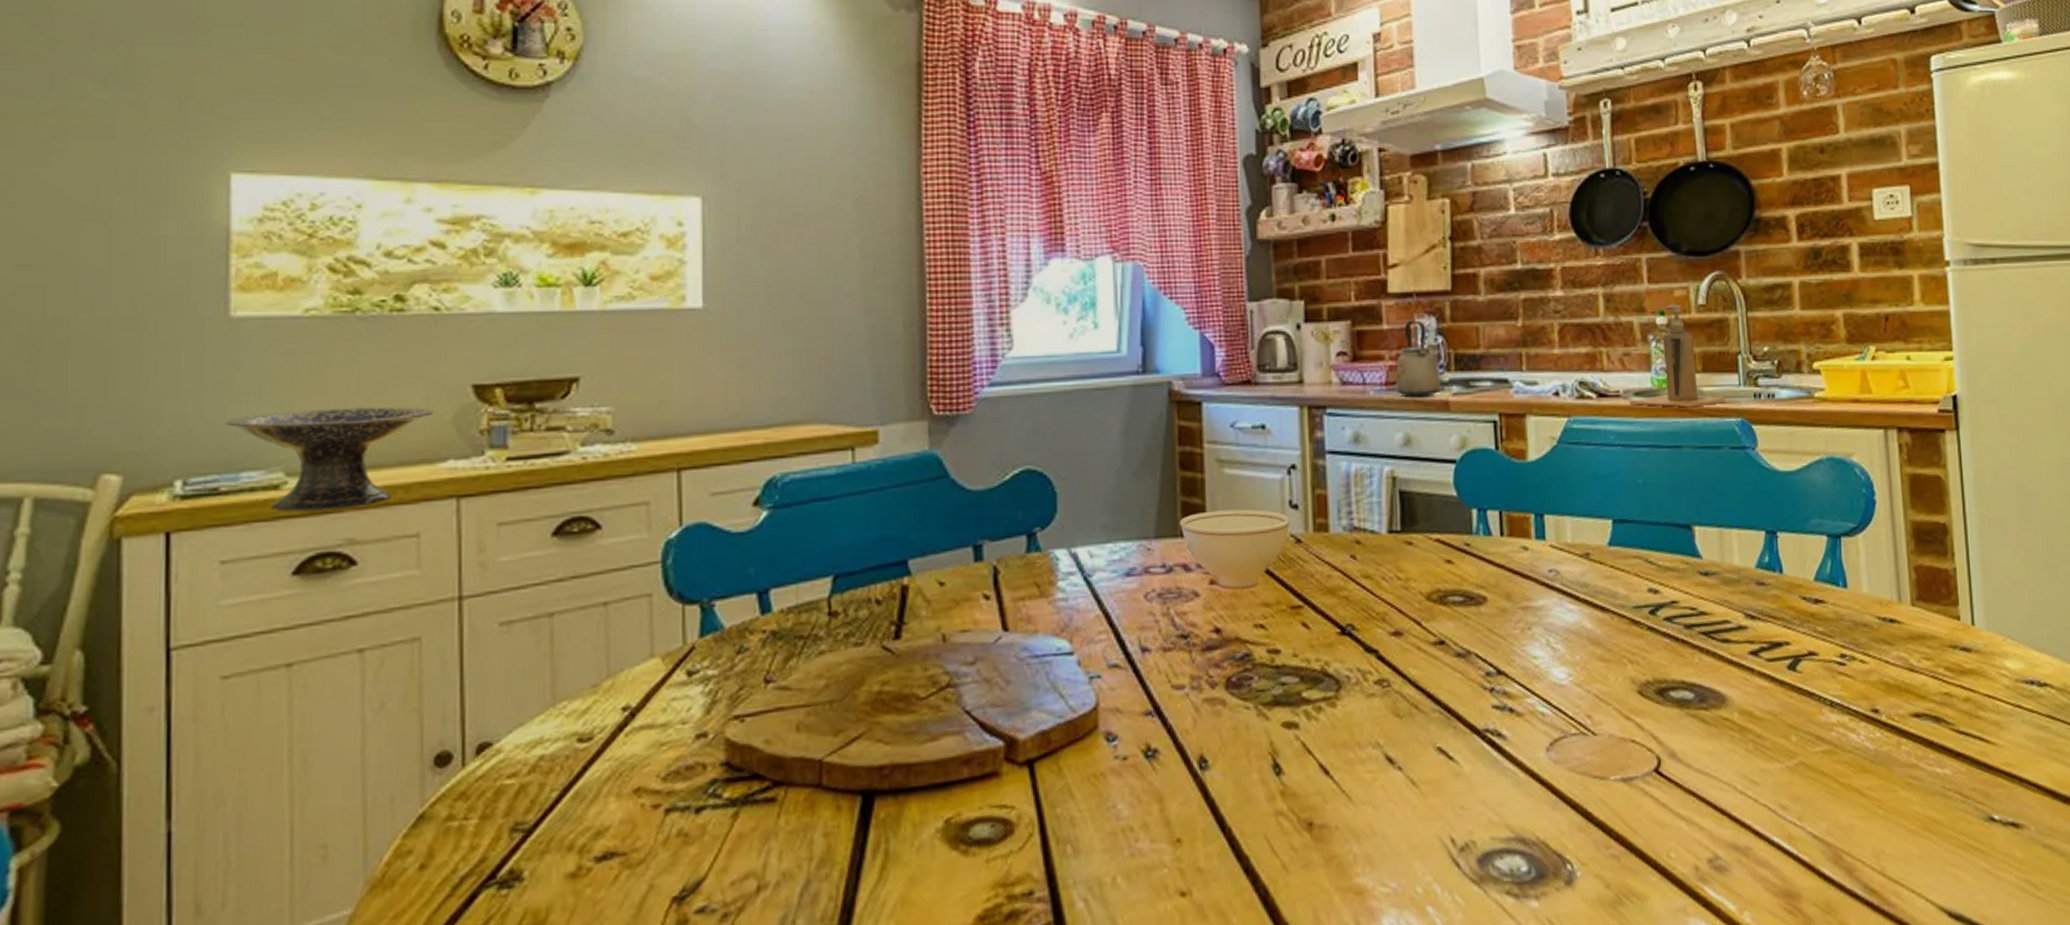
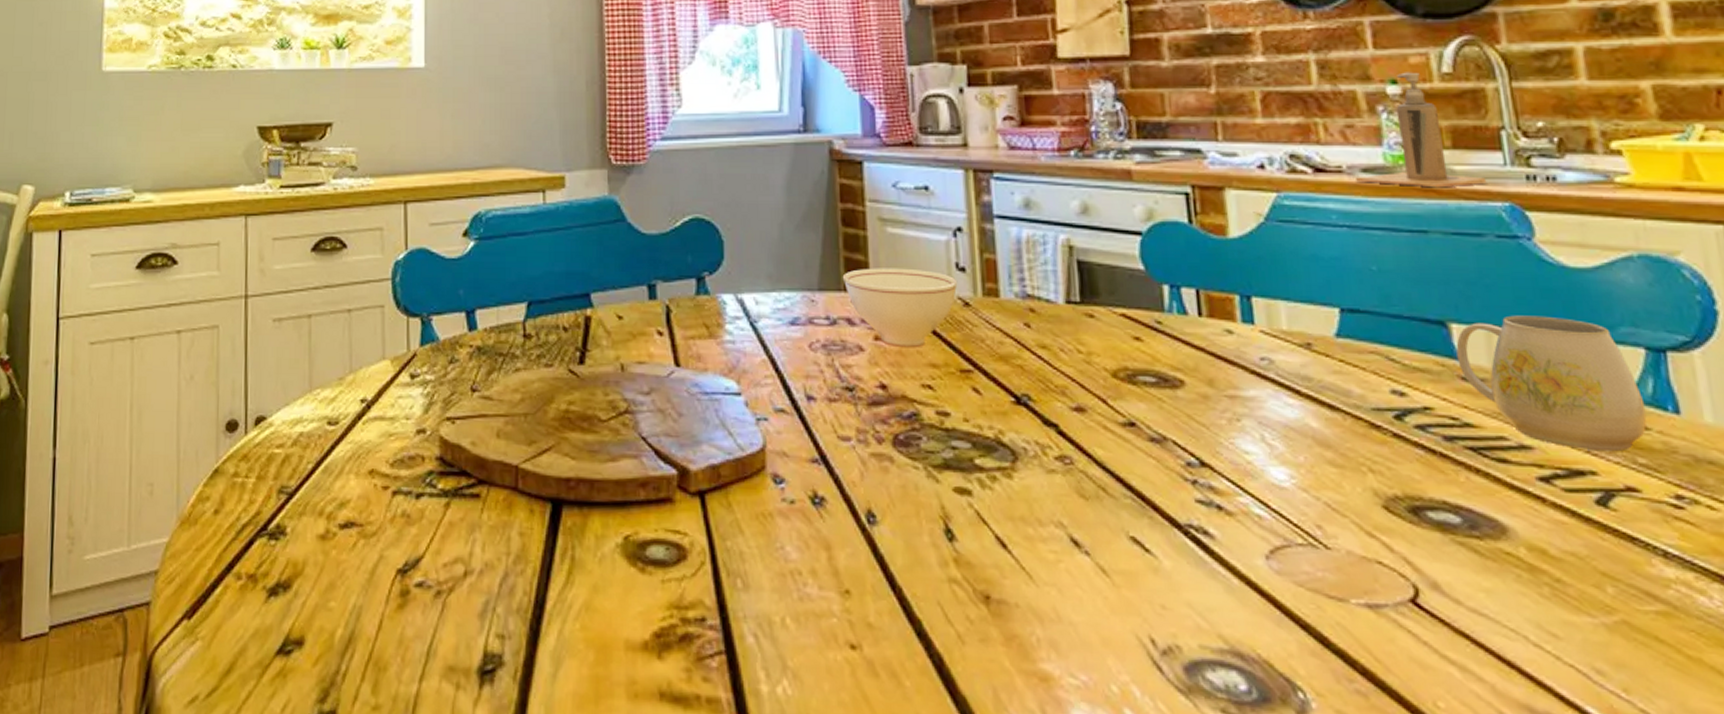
decorative bowl: present [224,406,435,512] -> none [97,142,231,220]
kettle: present [1395,321,1441,397] -> none [1068,87,1121,164]
mug: none [1697,514,1825,625] -> present [1456,315,1647,452]

